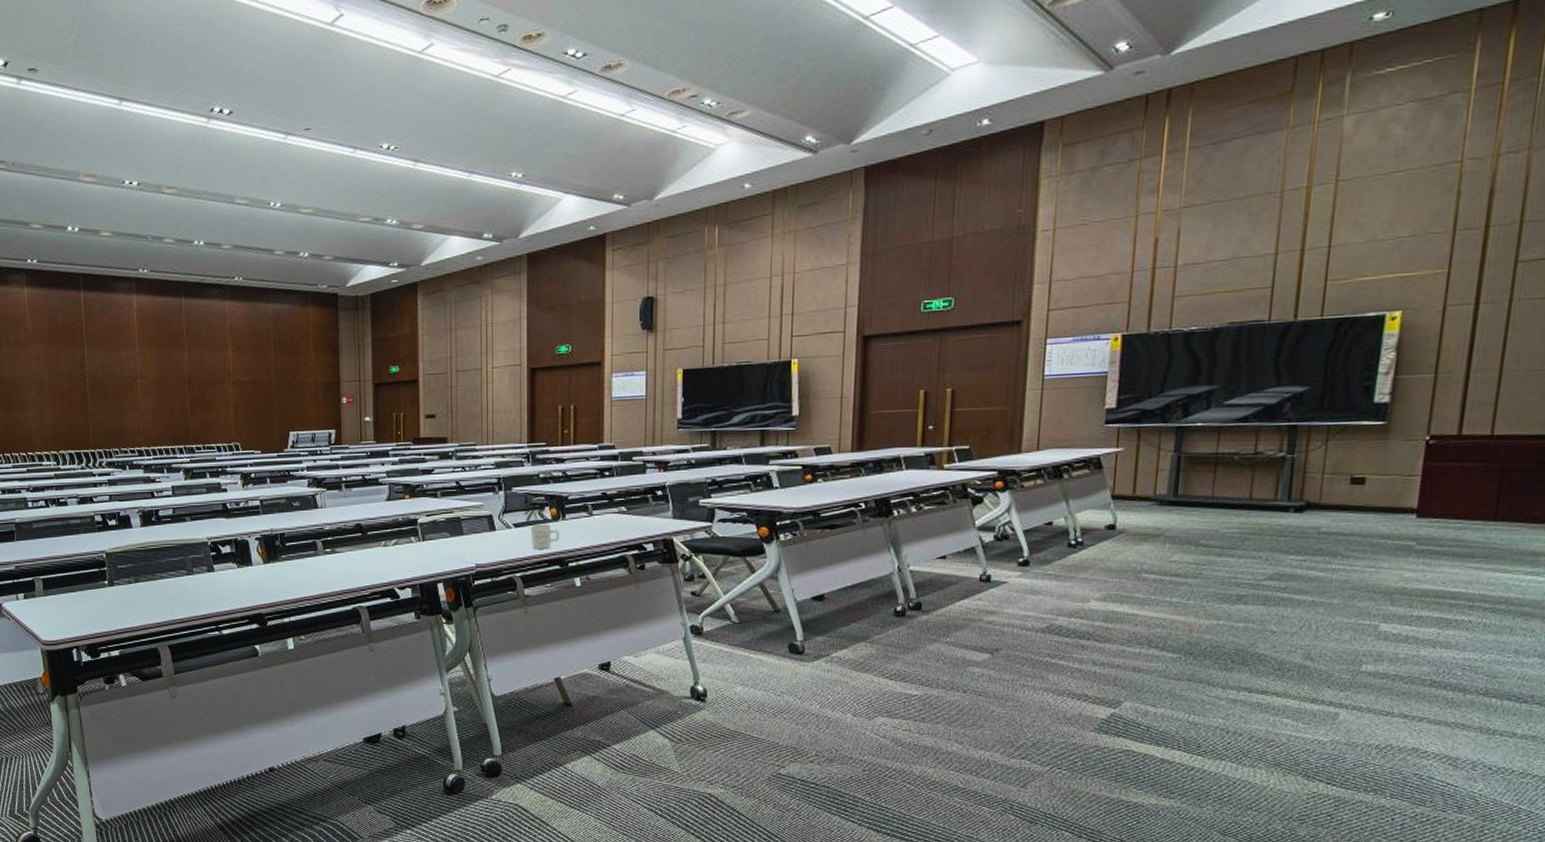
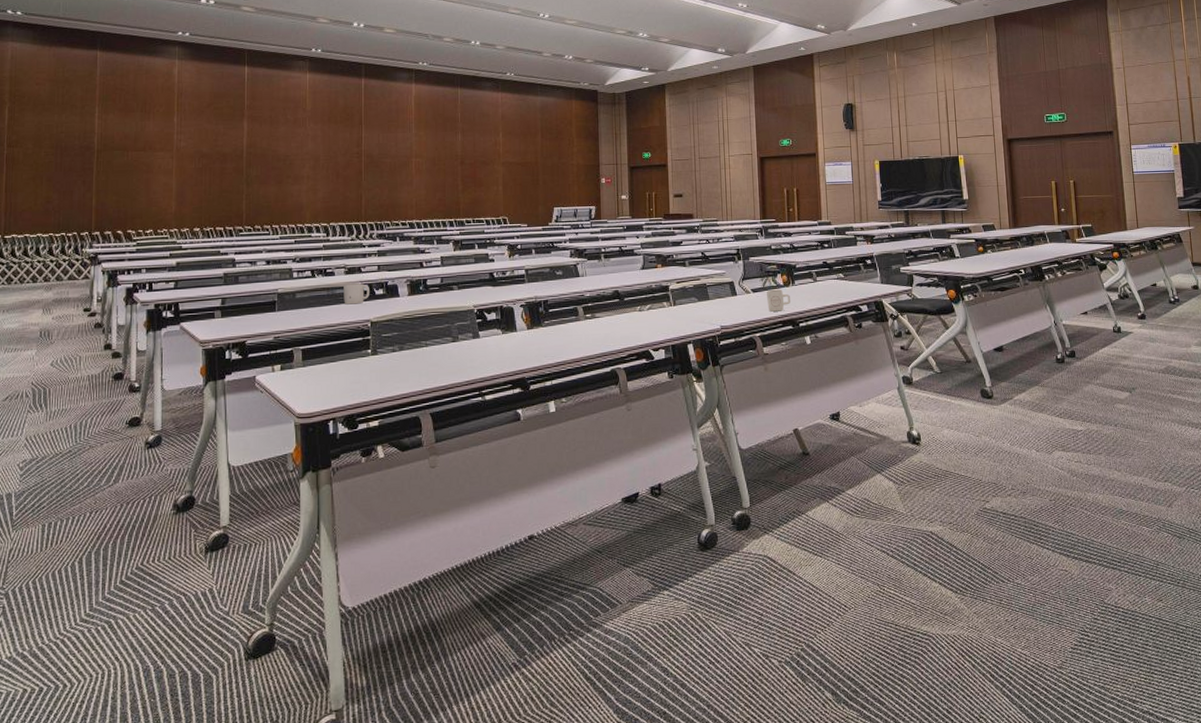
mug: none [77,514,103,535] -> present [344,283,369,305]

